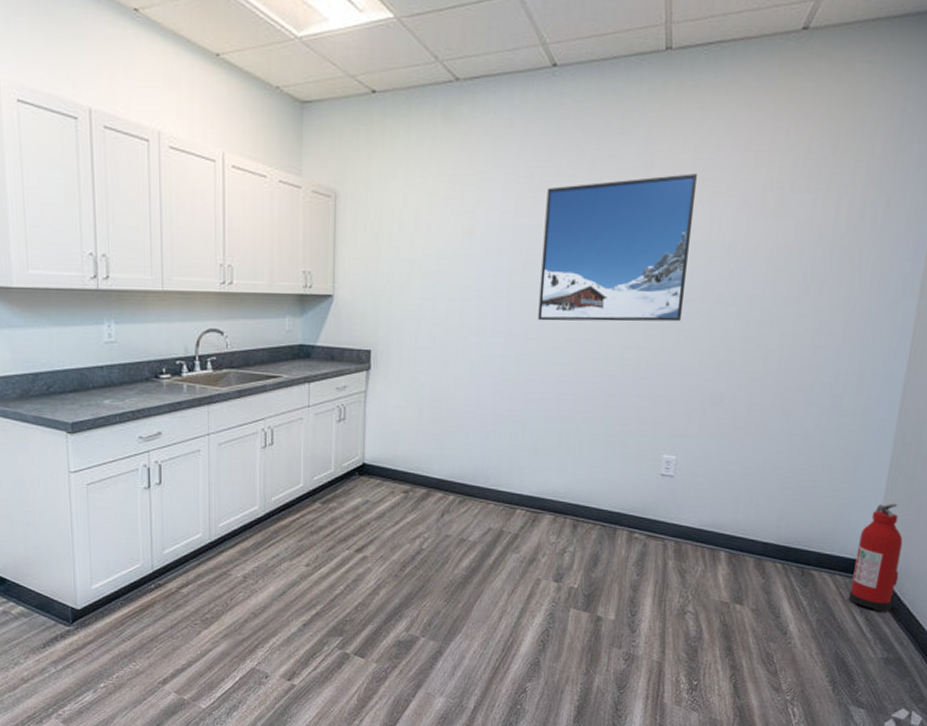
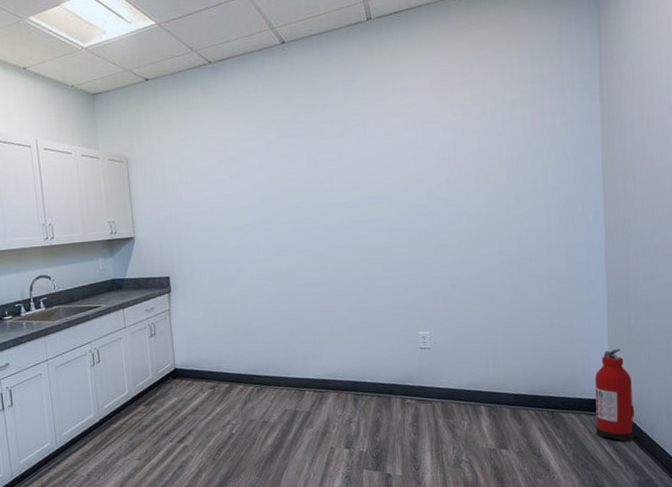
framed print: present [538,173,698,322] -> none [292,108,415,237]

